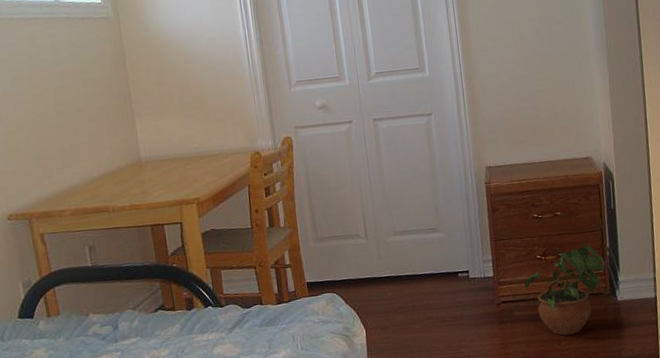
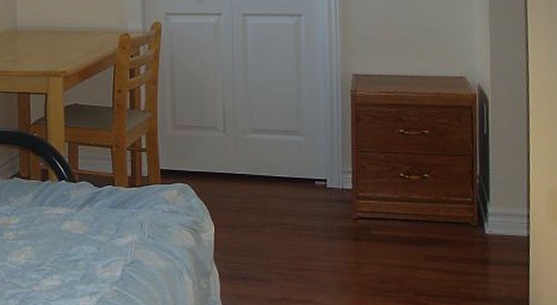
potted plant: present [524,242,606,336] -> none [385,166,474,264]

